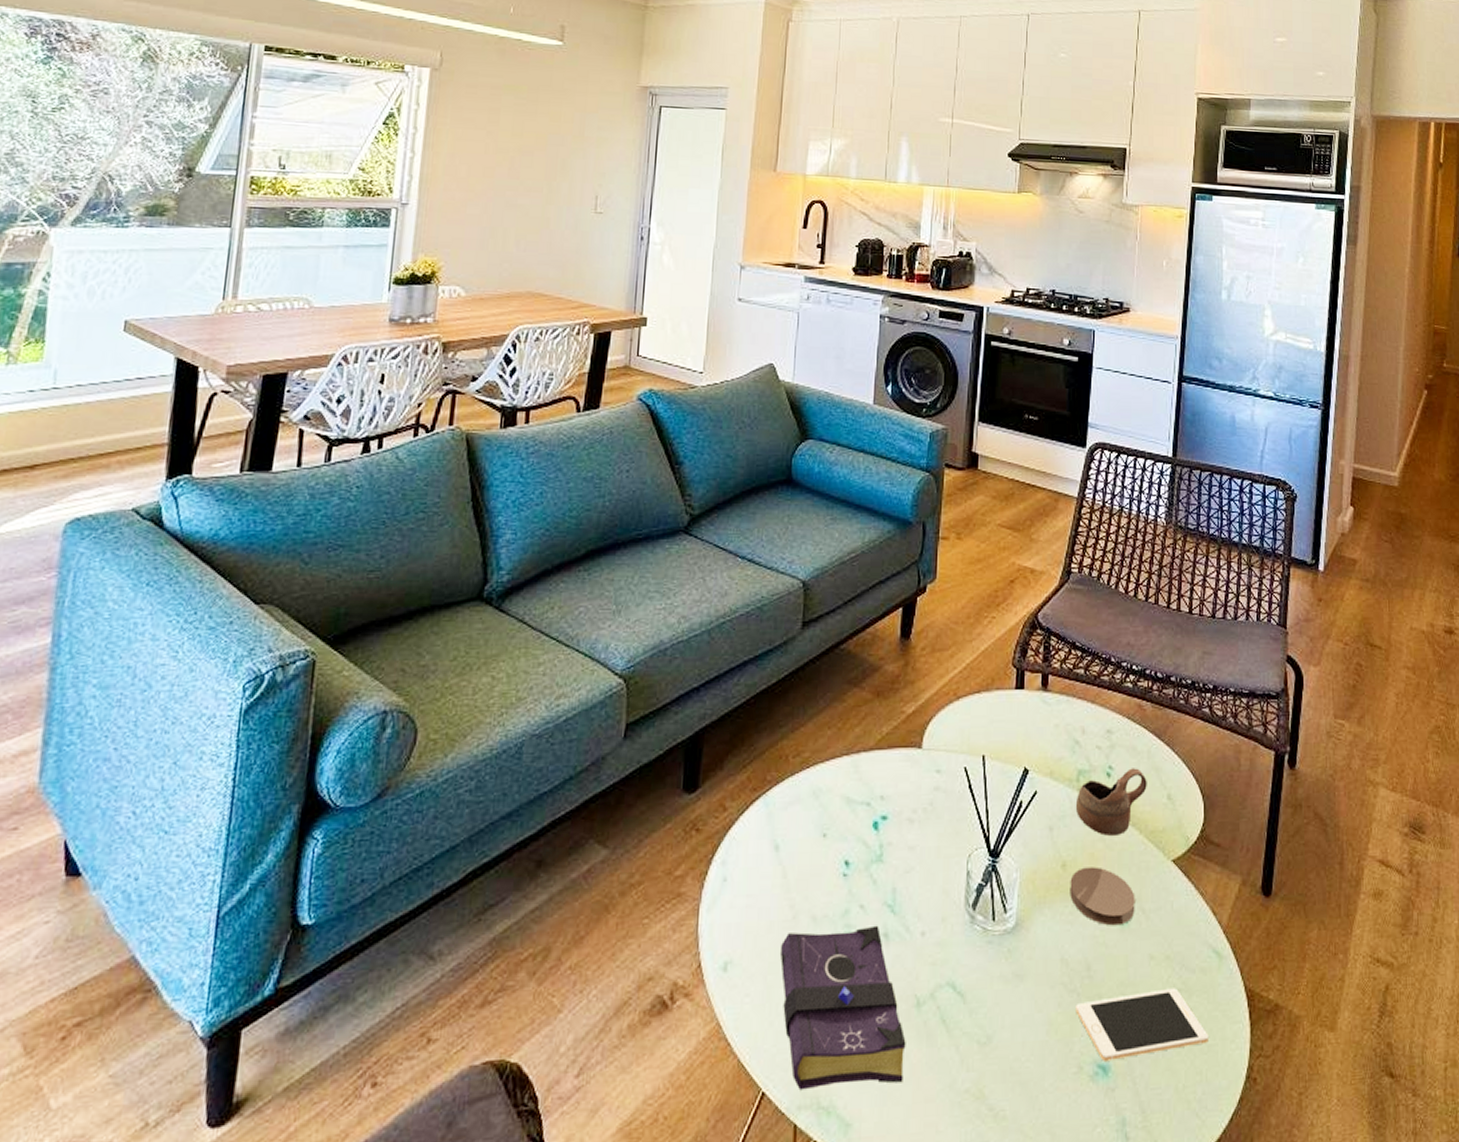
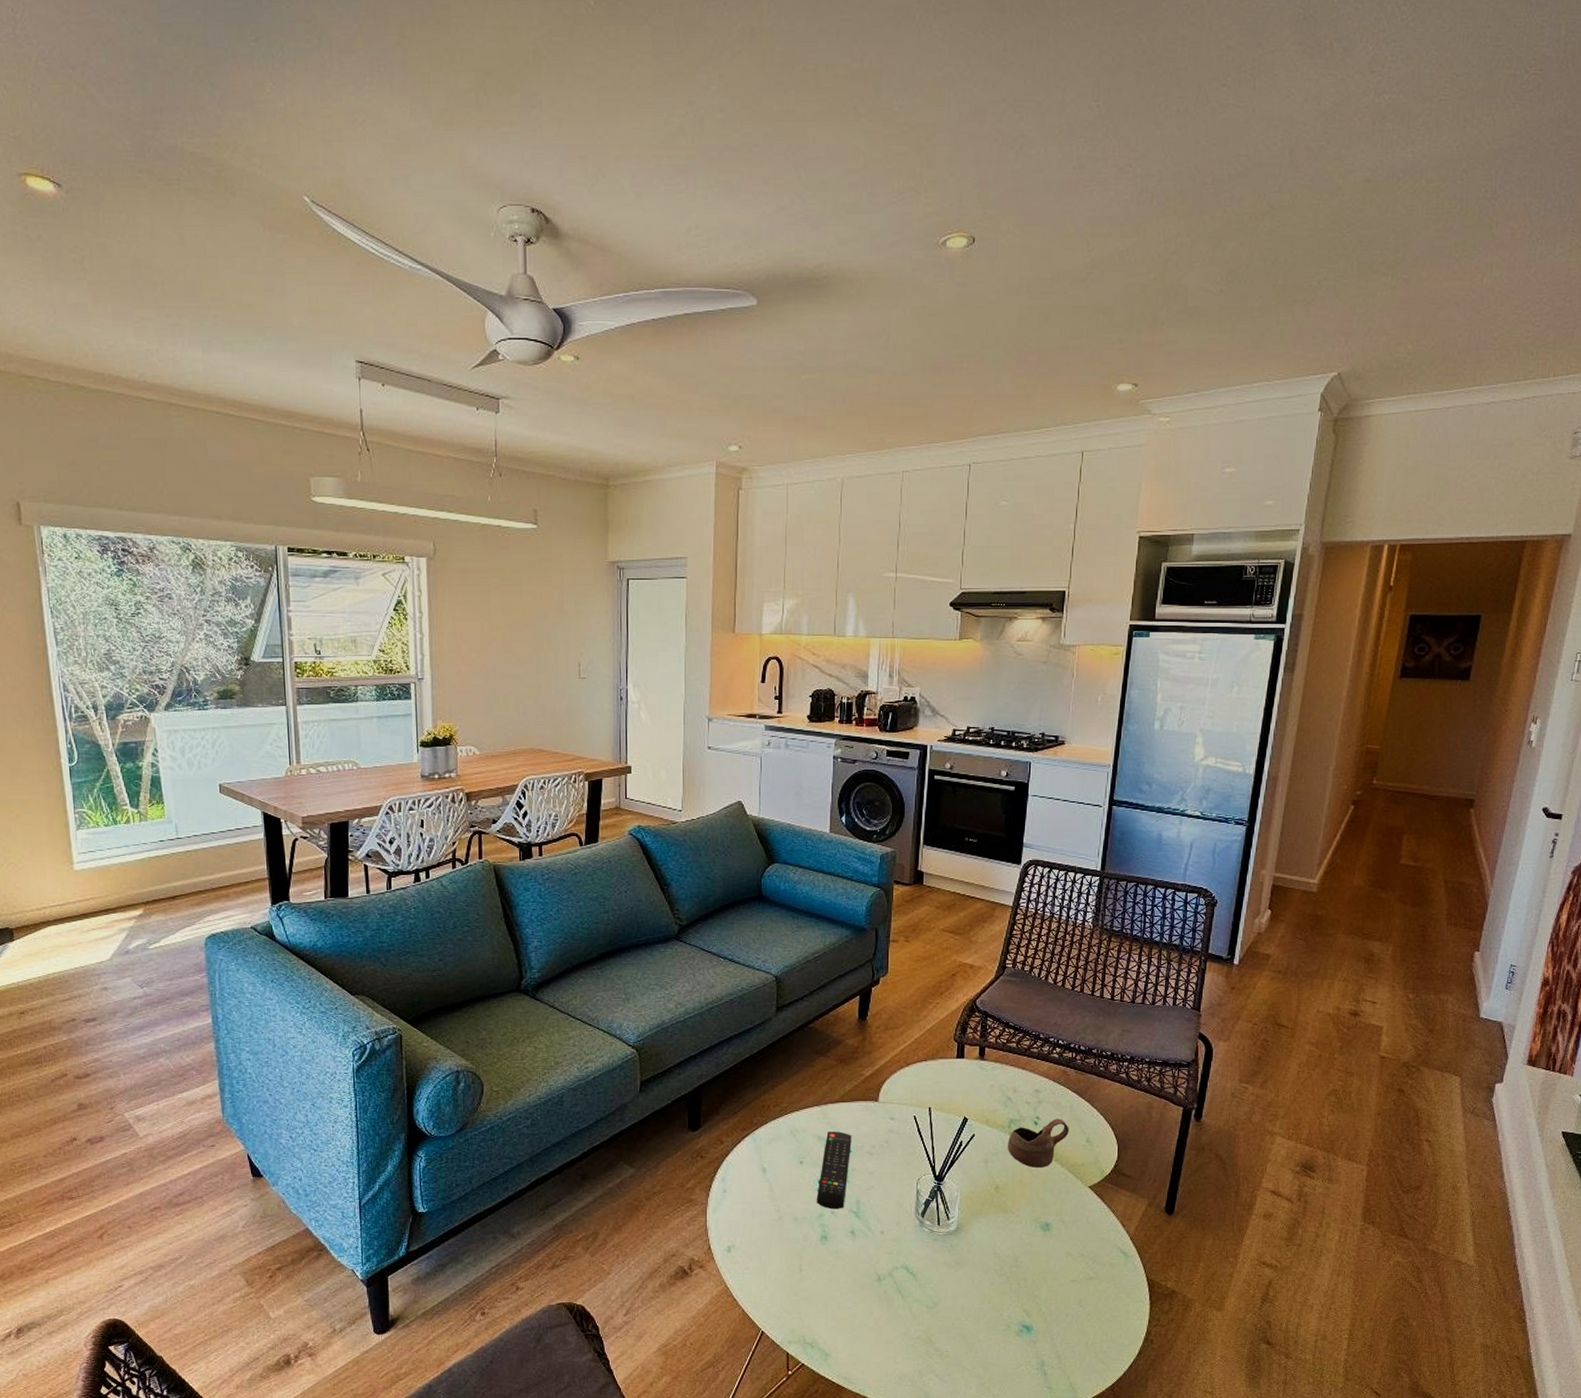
book: present [779,925,906,1090] -> none [770,1225,870,1331]
remote control: none [841,789,889,902] -> present [816,1131,852,1209]
coaster: present [1070,867,1135,926] -> none [1001,1190,1057,1232]
cell phone: present [1075,988,1209,1061] -> none [1005,1276,1115,1323]

